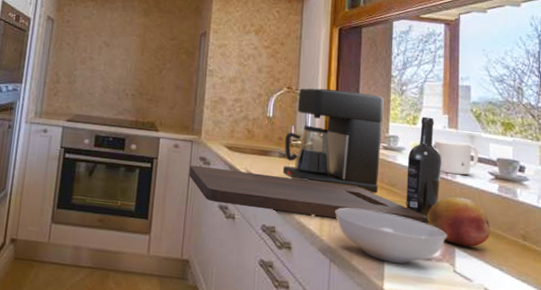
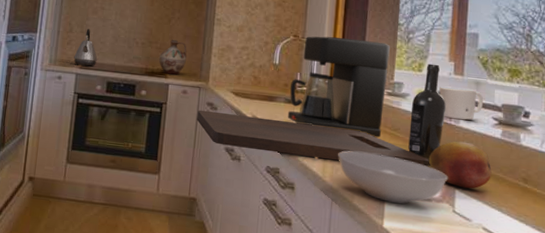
kettle: none [60,79,86,119] -> present [74,28,98,67]
ceramic jug: none [150,91,179,128] -> present [159,39,187,75]

